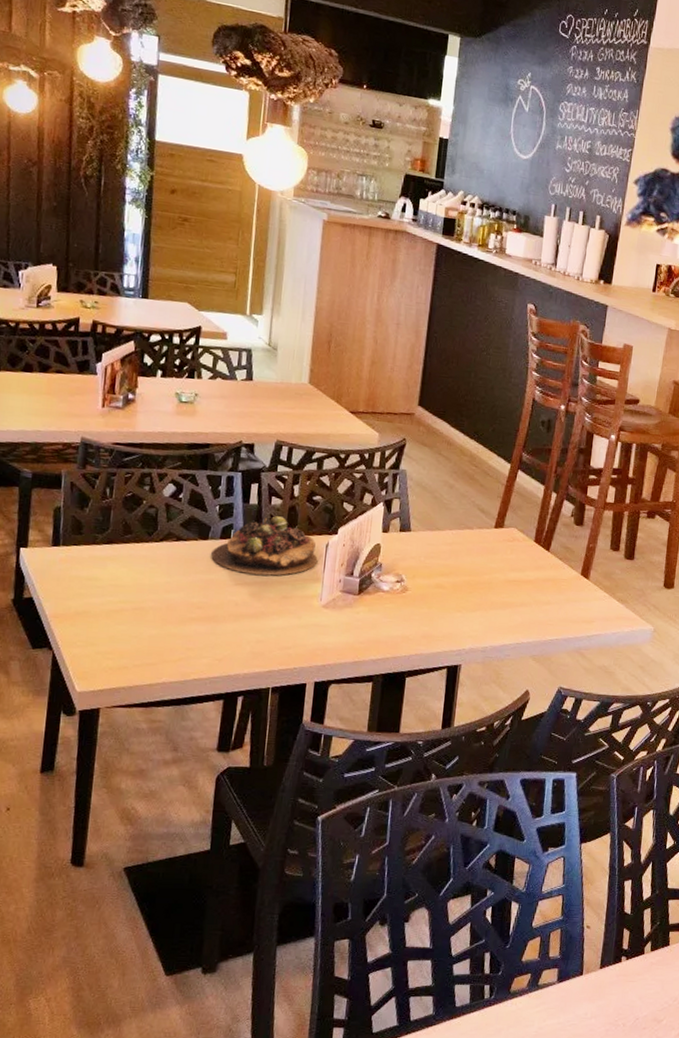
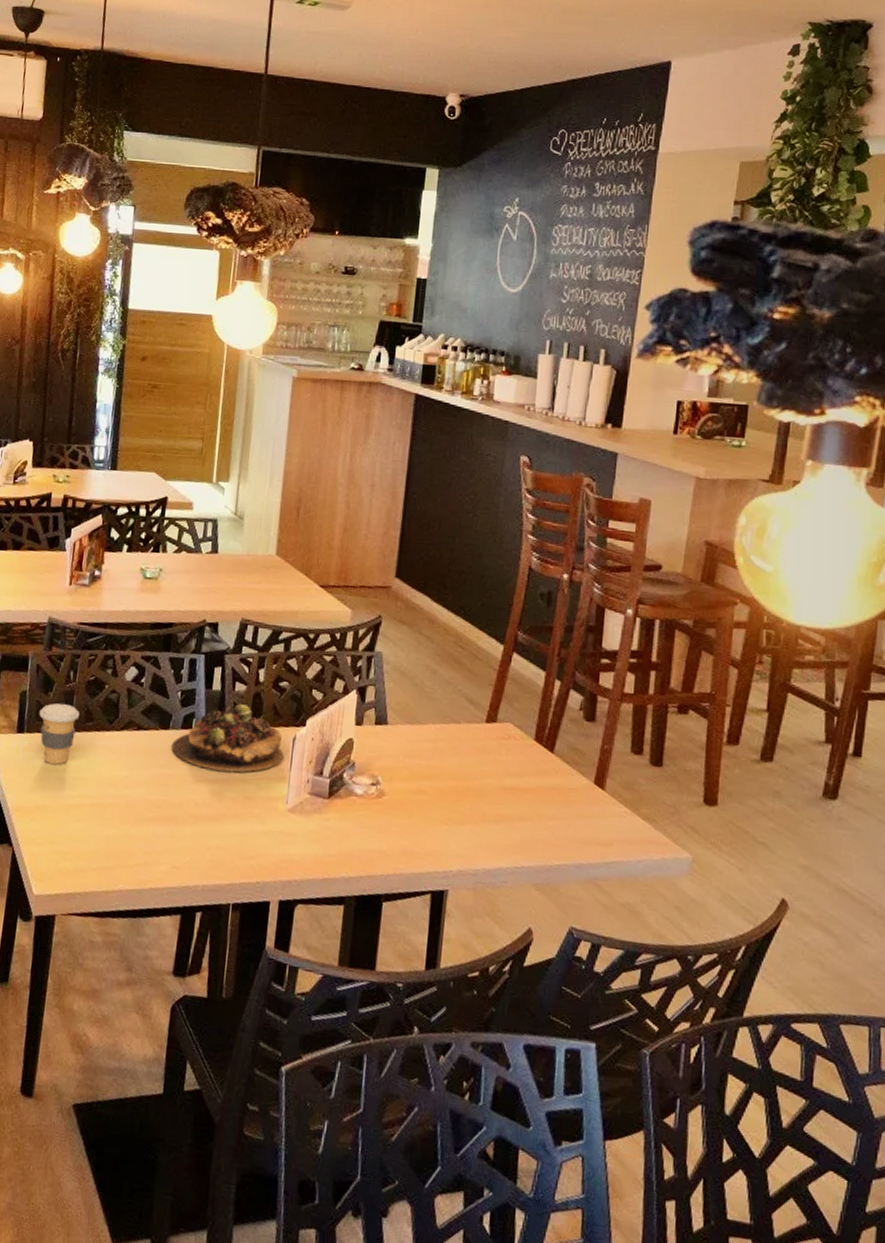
coffee cup: none [75,518,117,574] -> present [39,703,79,765]

